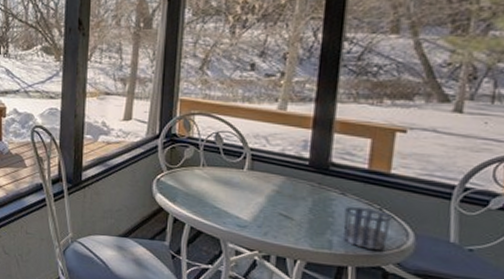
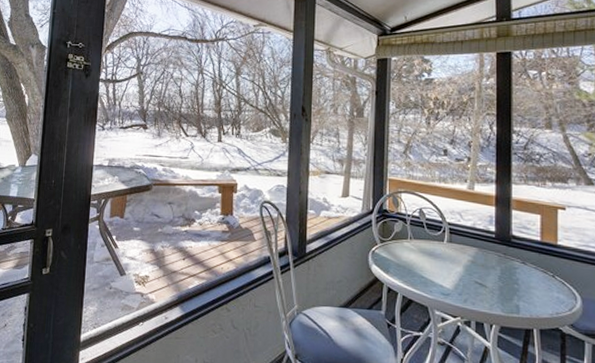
cup: present [343,205,392,251] -> none [526,273,562,314]

